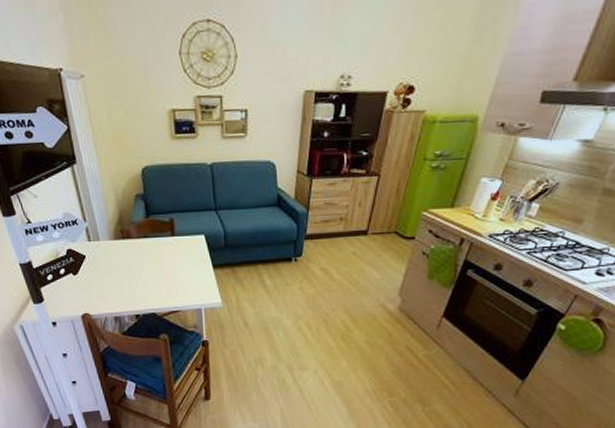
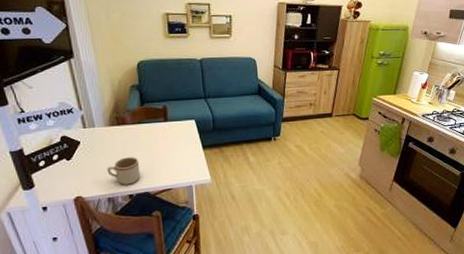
mug: none [113,274,147,304] -> present [107,157,141,185]

